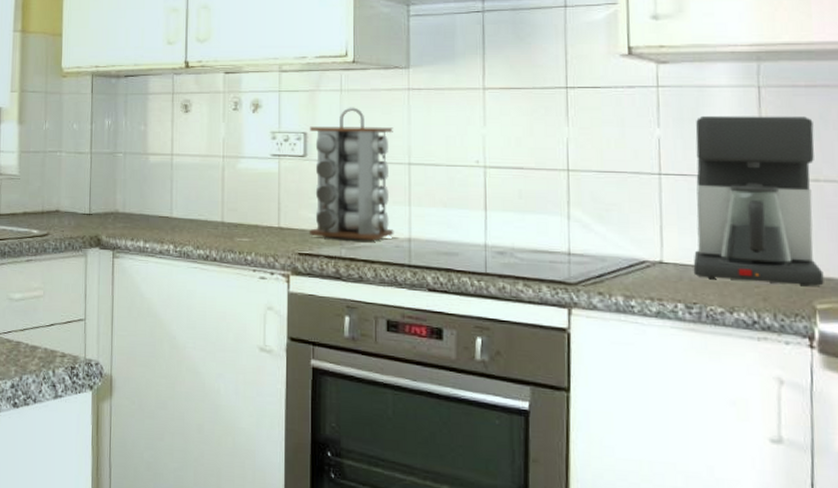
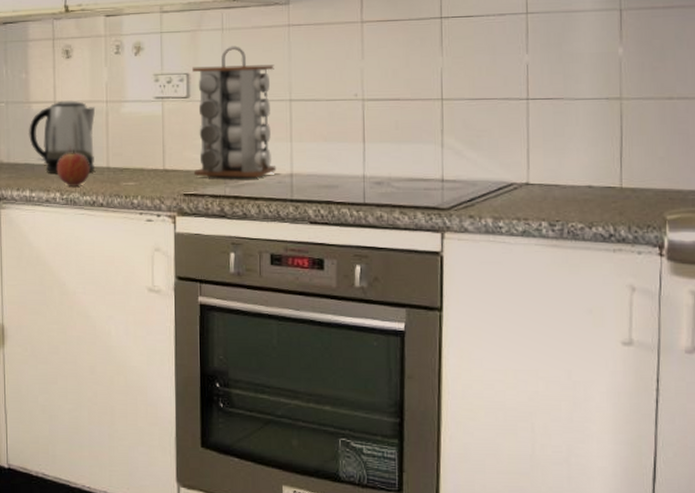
kettle: none [145,153,212,226] -> present [29,100,96,174]
fruit: none [171,201,204,240] -> present [56,148,90,187]
coffee maker: present [693,115,824,287] -> none [556,37,674,199]

